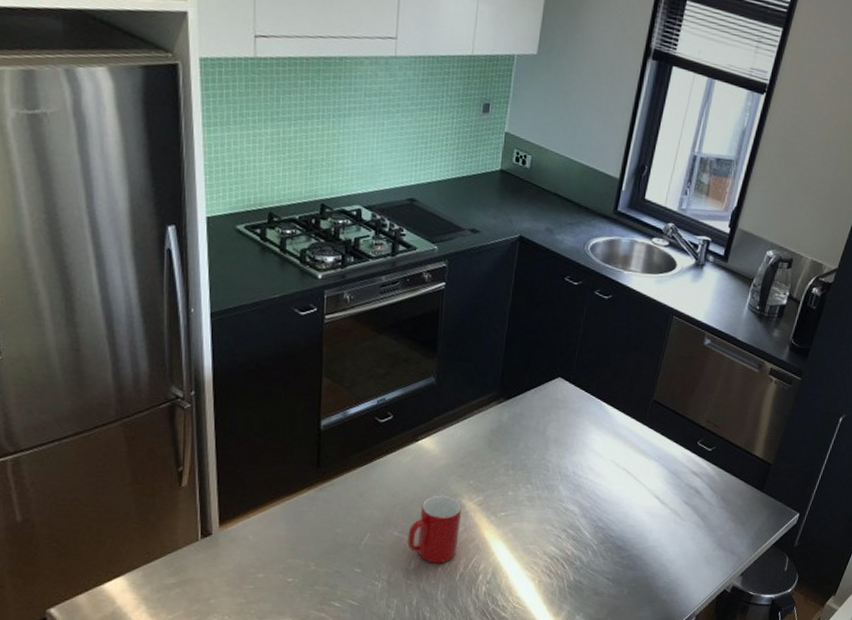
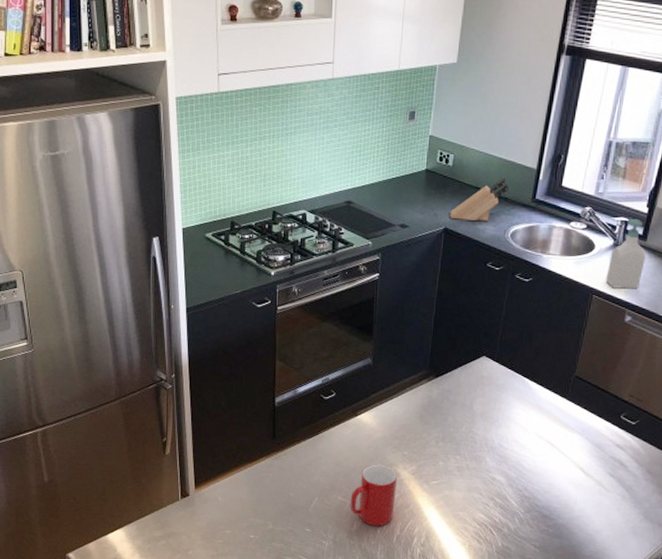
knife block: none [526,184,589,231] -> present [450,177,509,221]
soap bottle: none [686,237,727,312] -> present [605,218,646,289]

